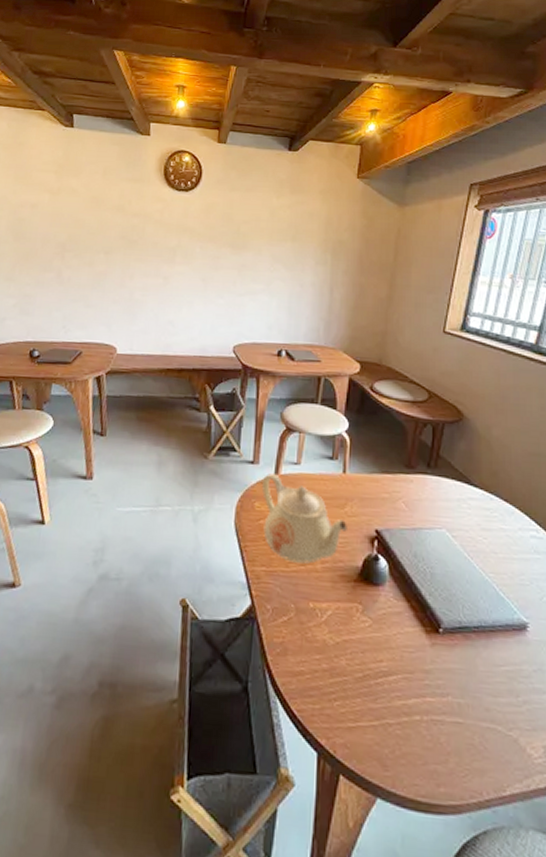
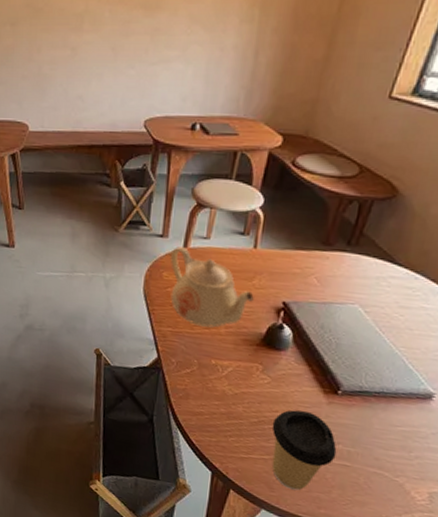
coffee cup: none [378,657,447,765] -> present [271,410,337,491]

